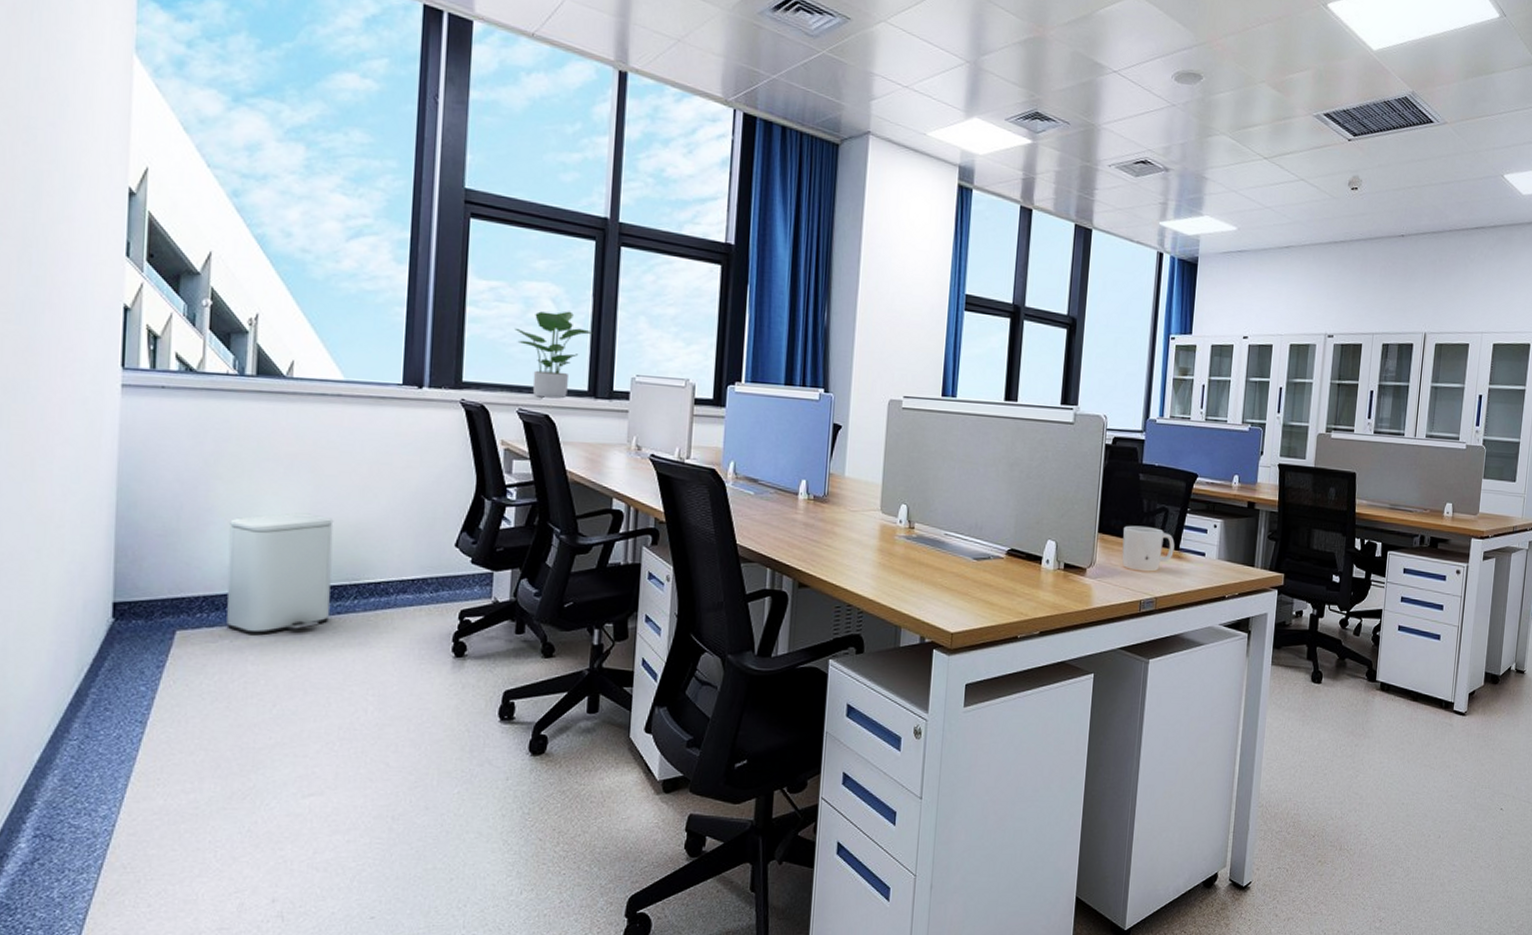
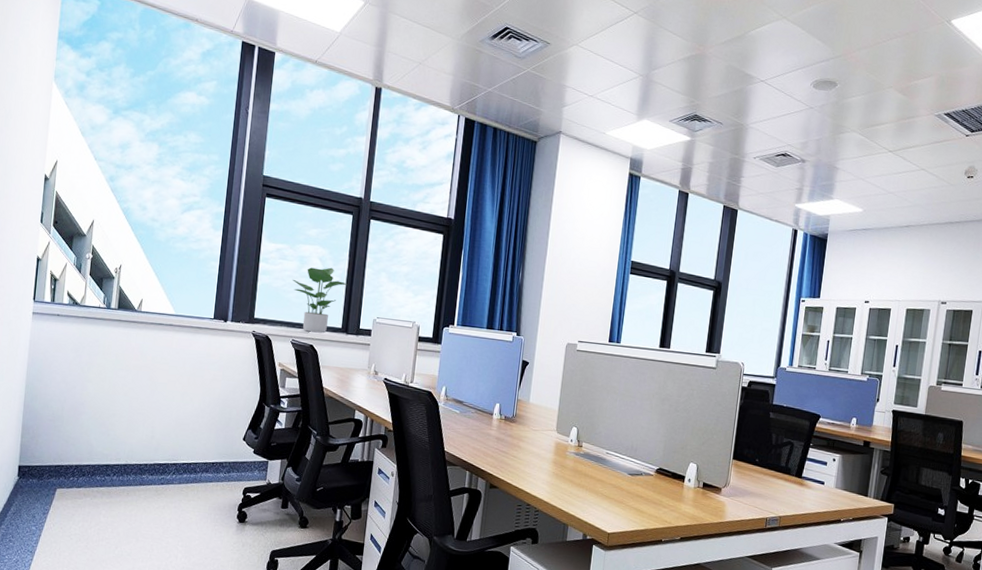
pedal bin: present [226,513,334,636] -> none [89,409,163,496]
mug: present [1121,525,1175,572] -> none [751,454,798,495]

